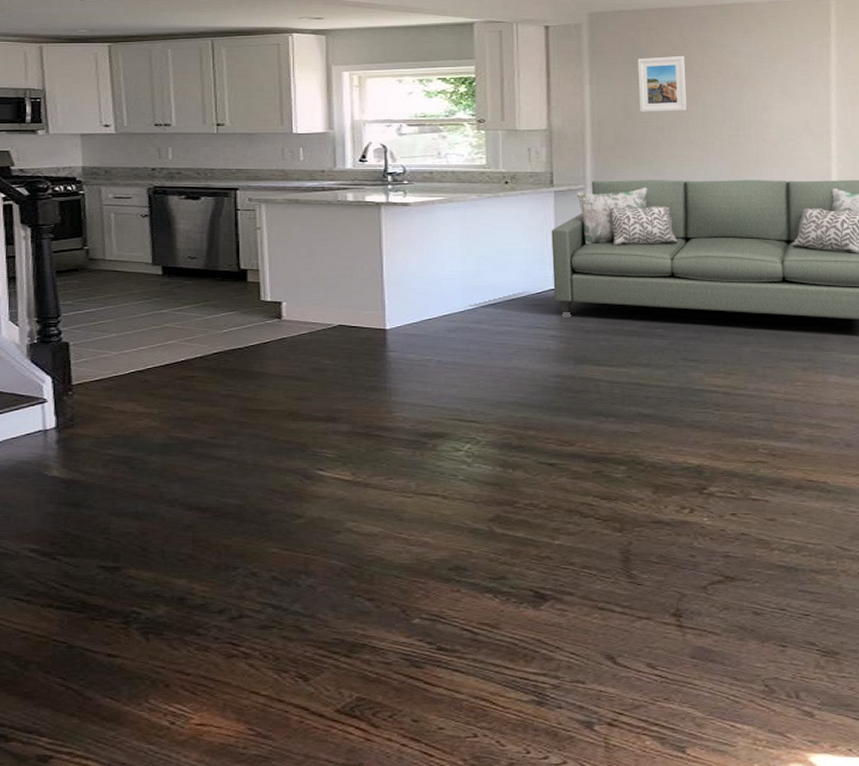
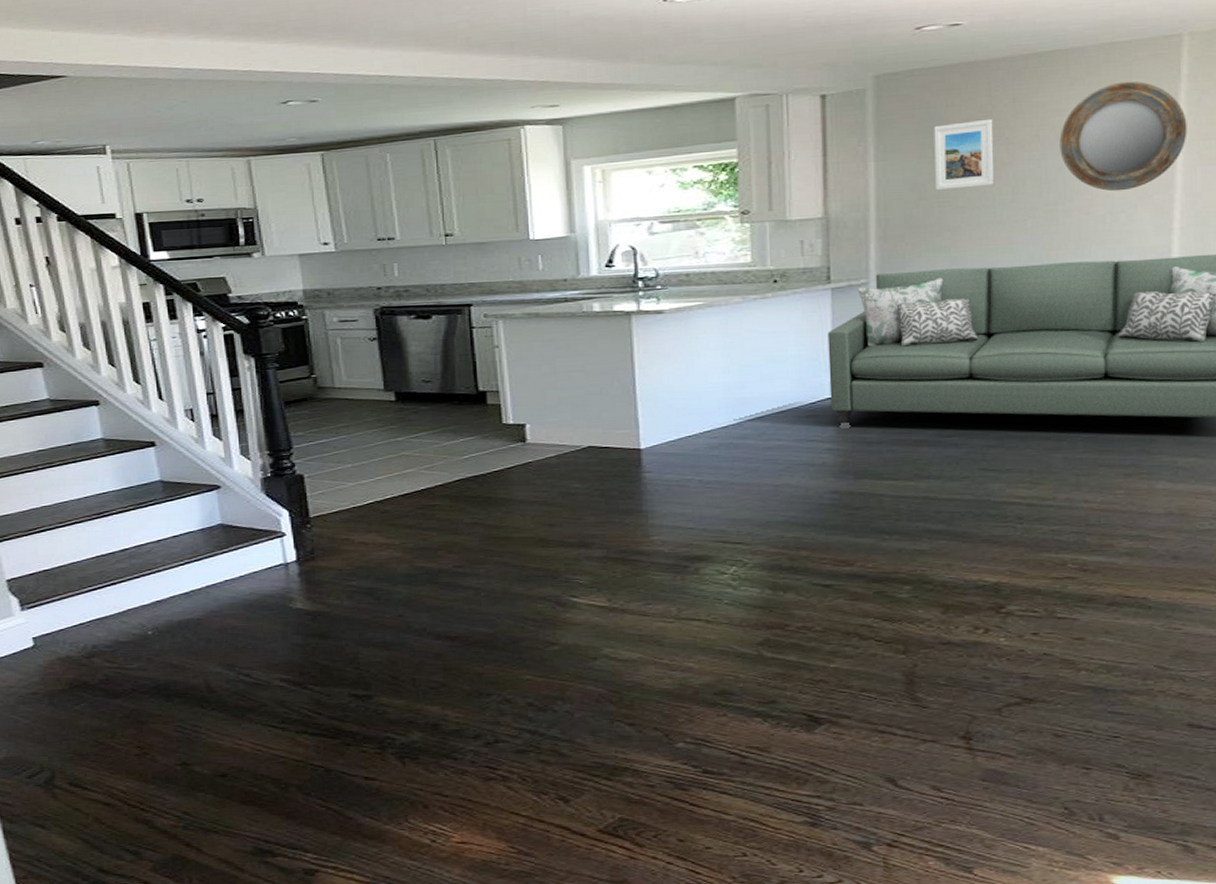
home mirror: none [738,33,838,123] -> present [1059,81,1187,192]

